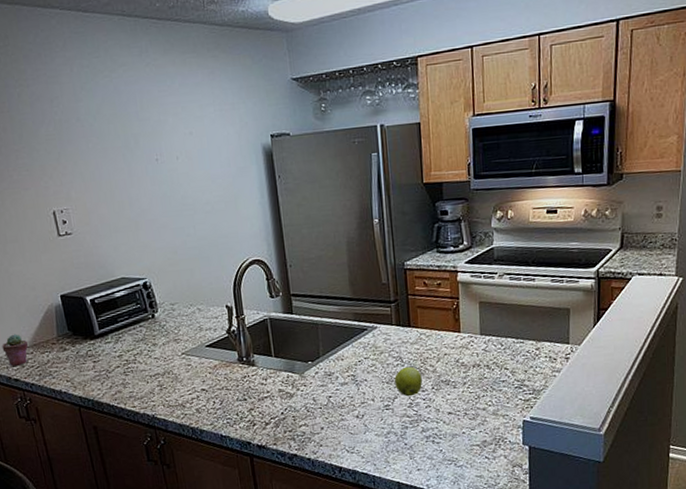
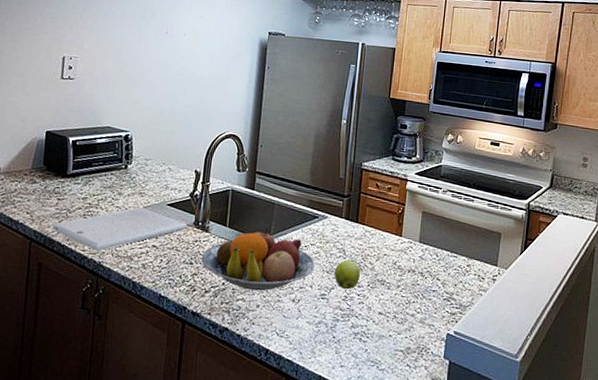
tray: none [96,353,233,405] -> present [51,207,188,251]
fruit bowl: none [253,351,373,415] -> present [201,229,315,291]

